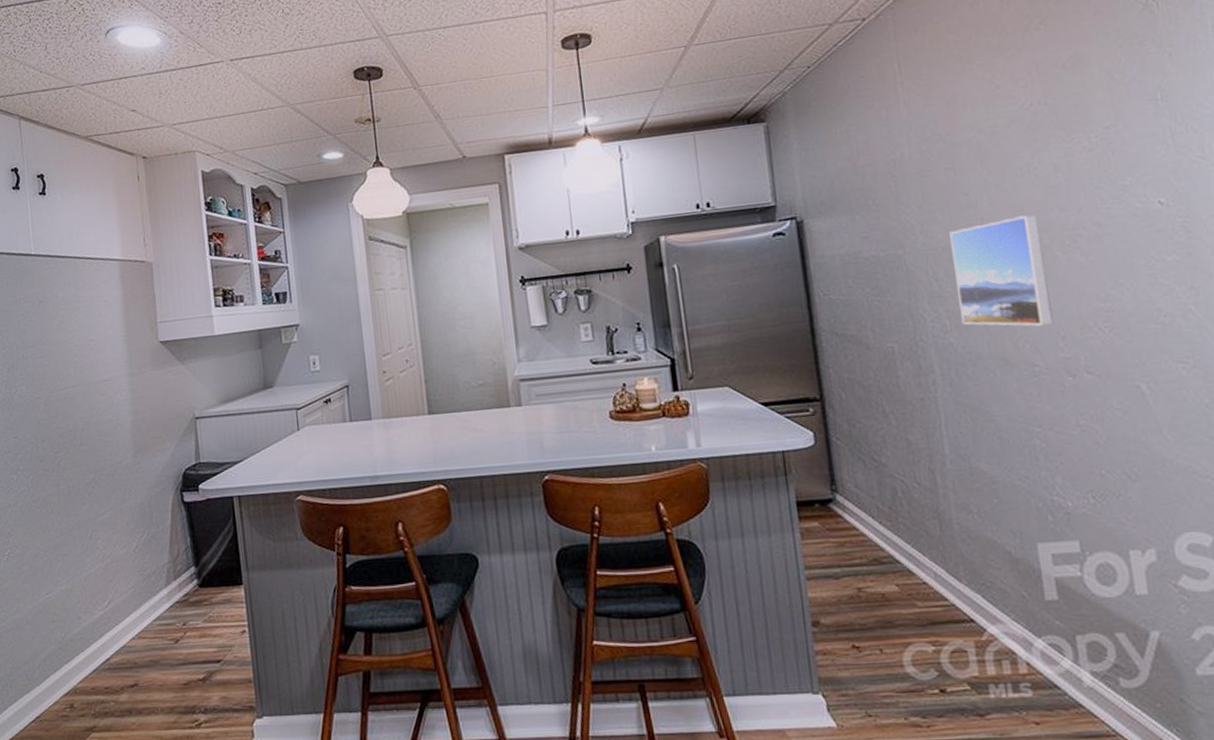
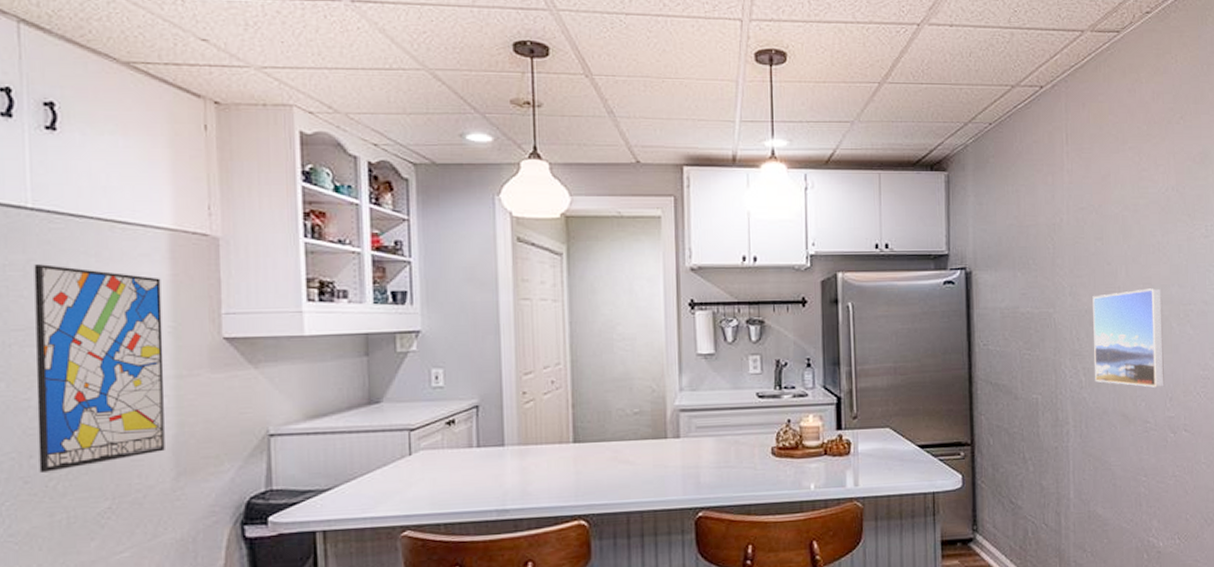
wall art: none [38,295,126,453] -> present [34,264,165,472]

